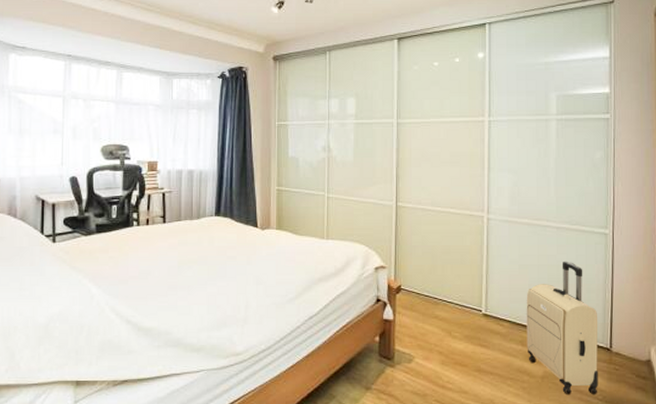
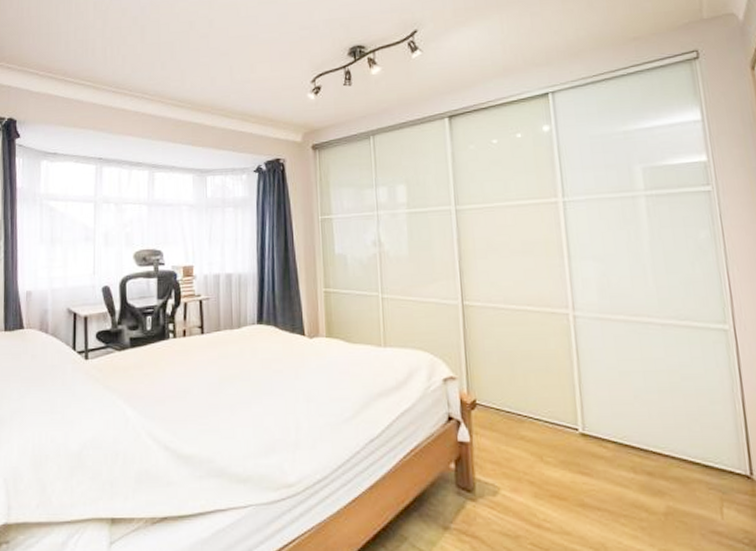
suitcase: present [526,261,598,396] -> none [632,365,741,538]

